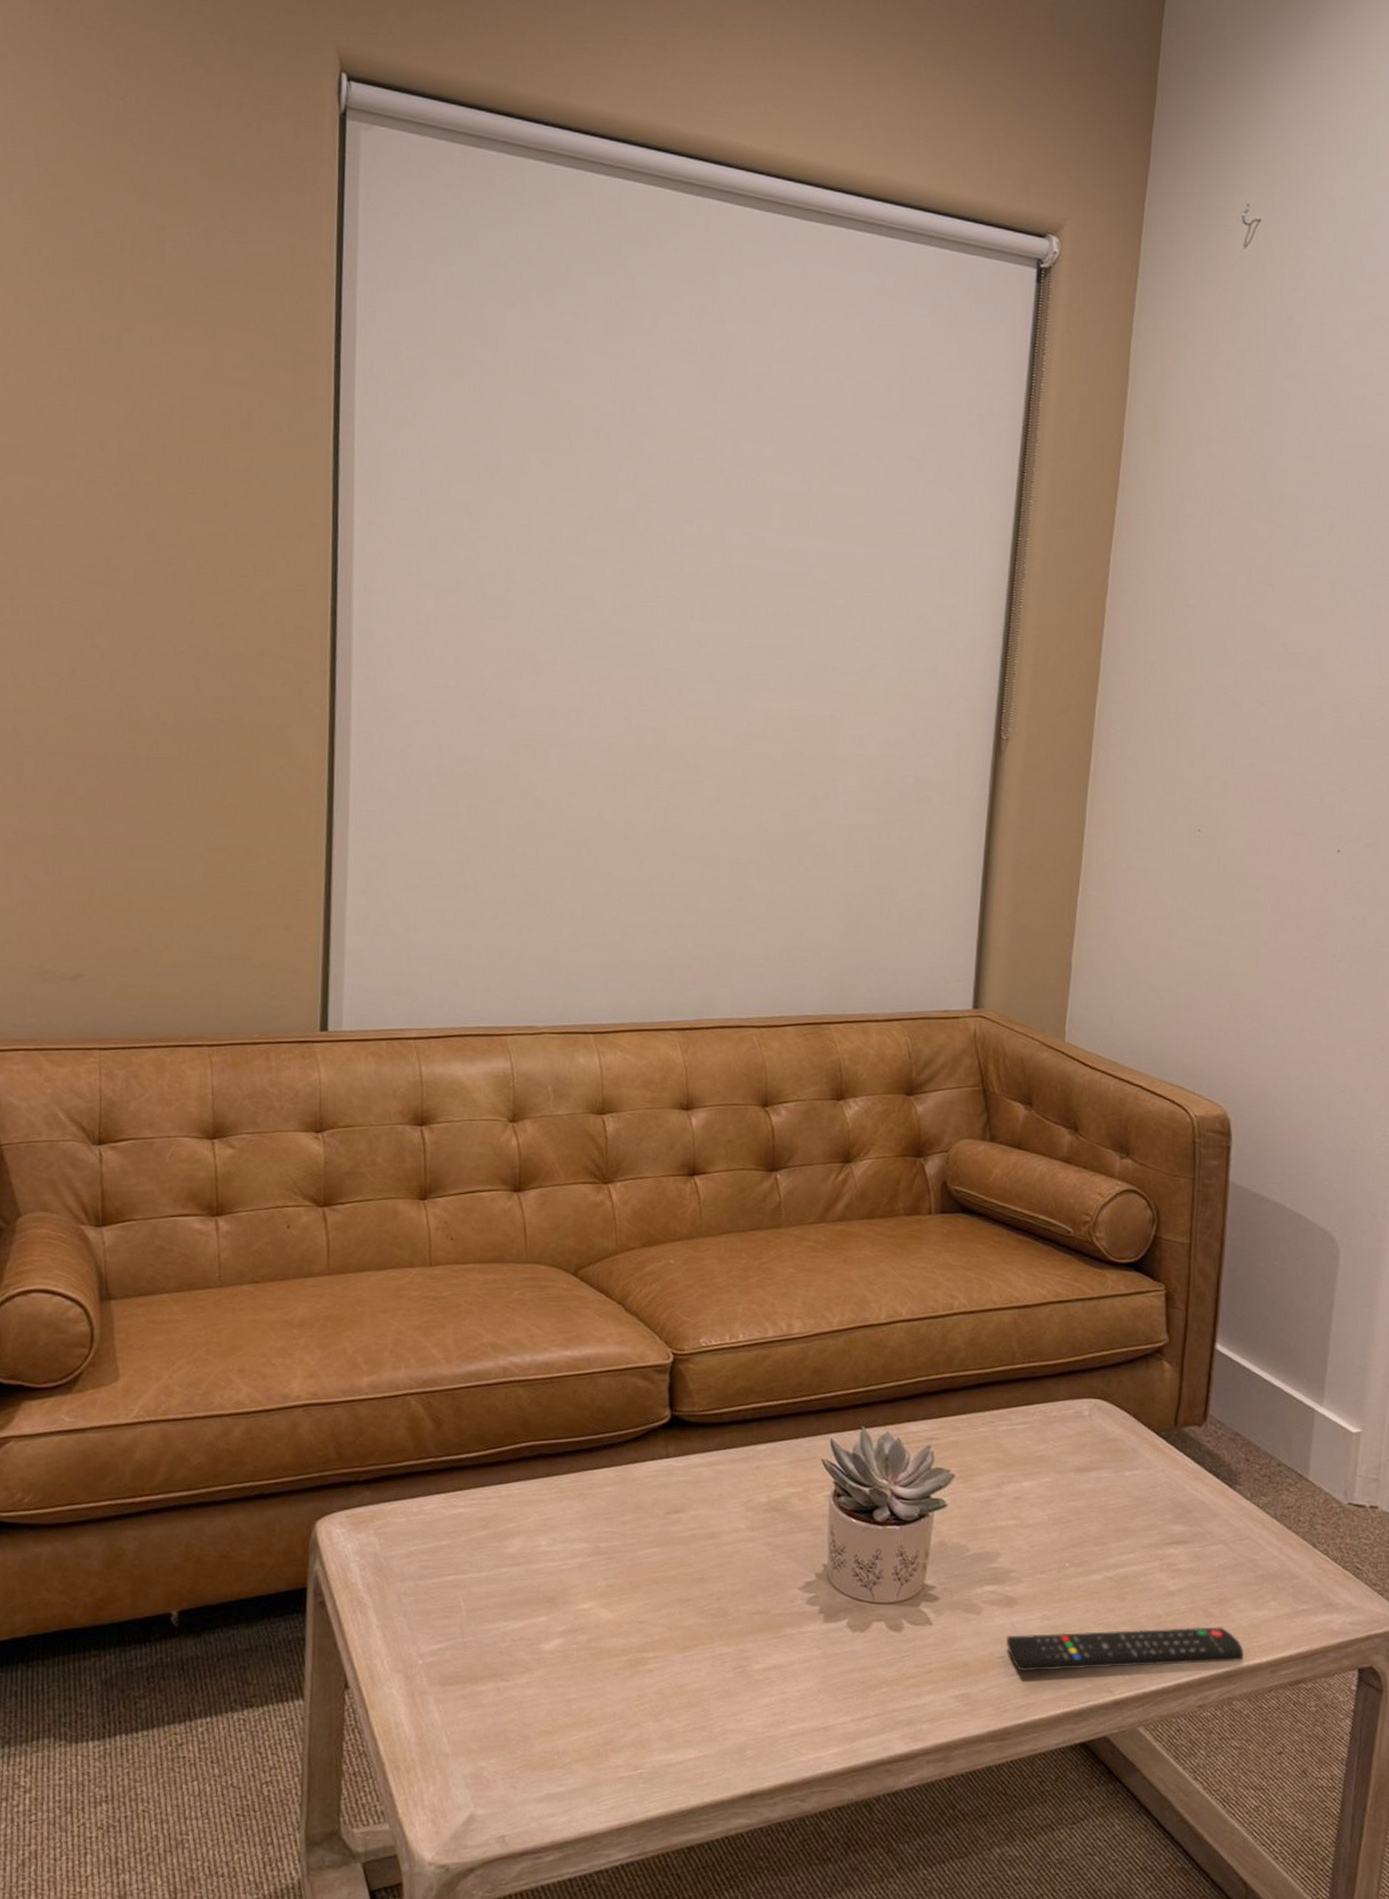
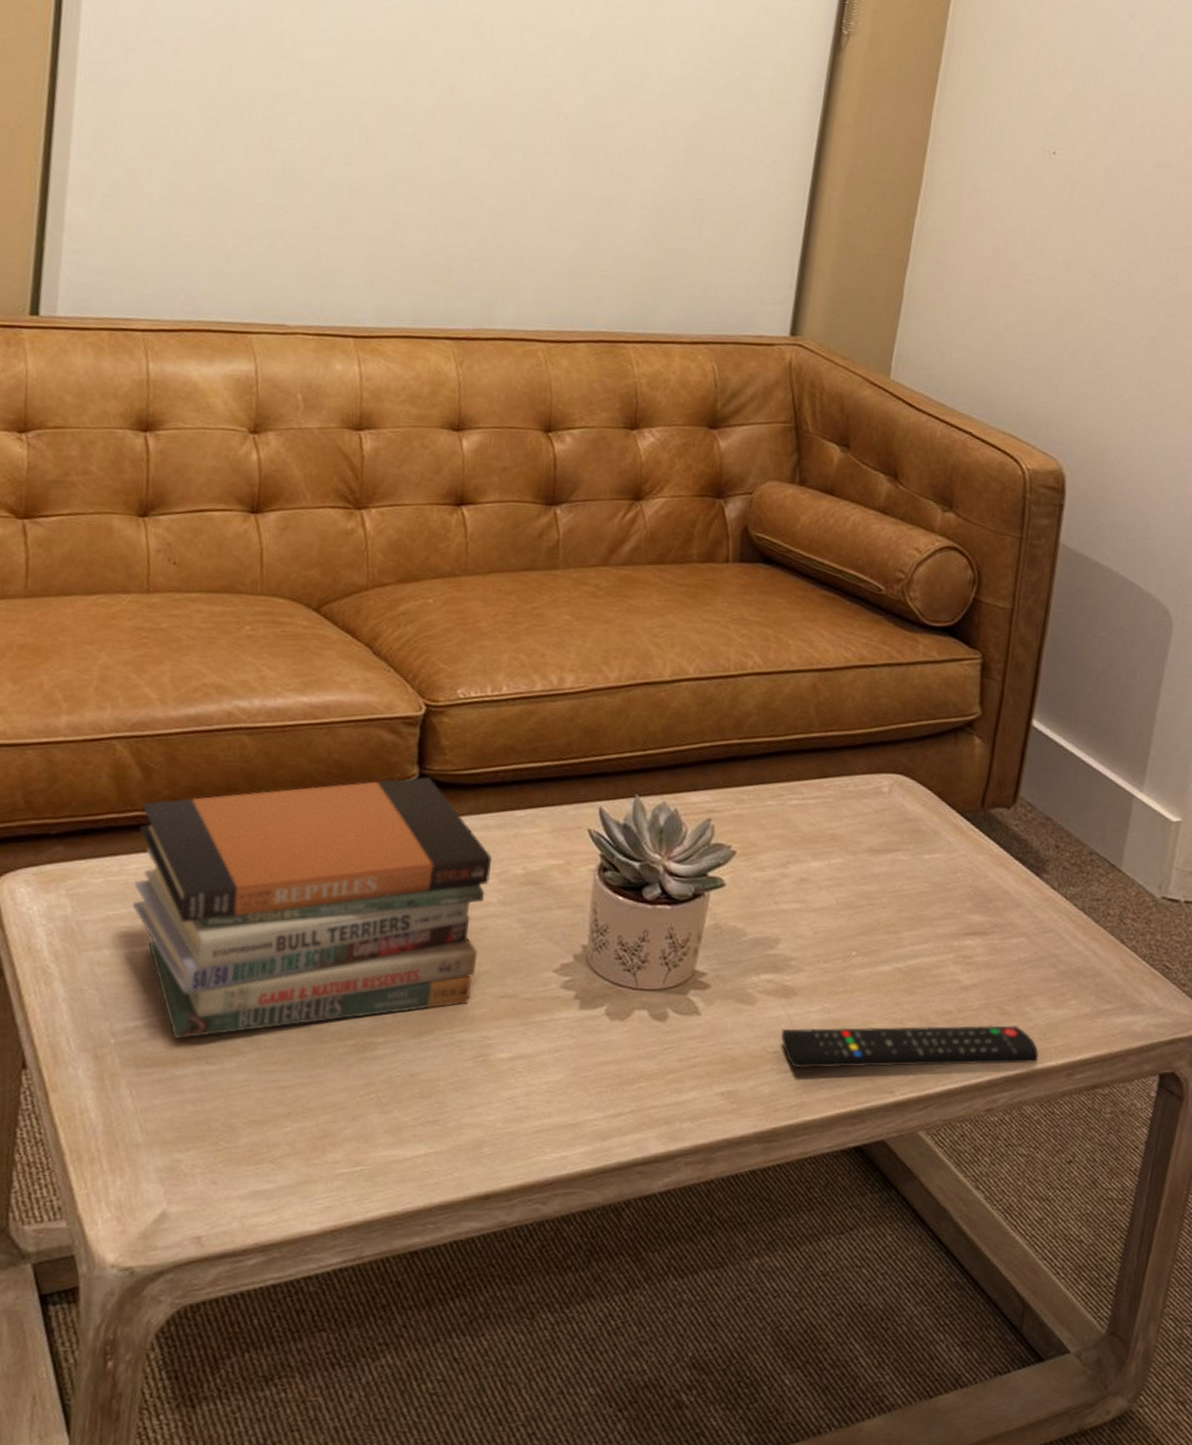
book stack: none [430,1418,739,1659] -> present [132,776,492,1039]

